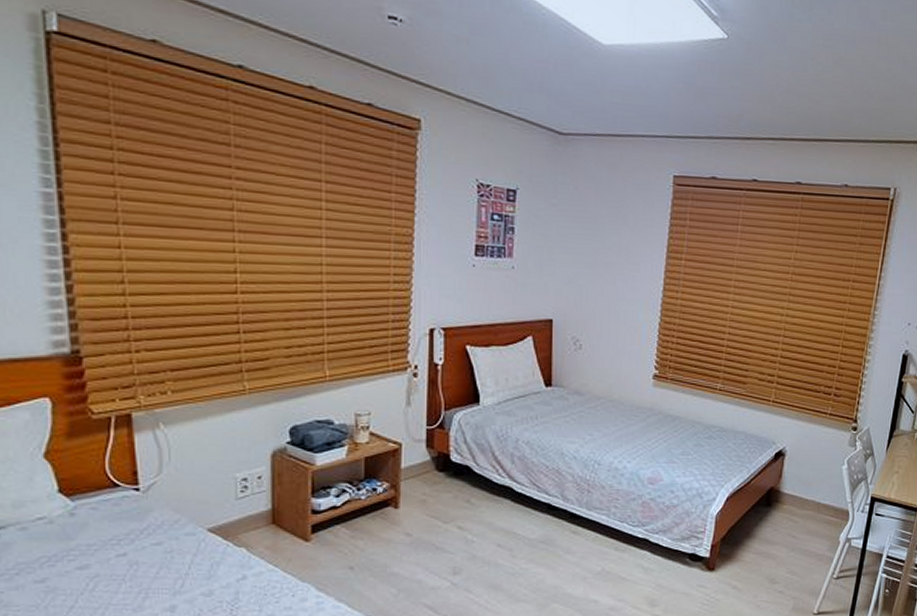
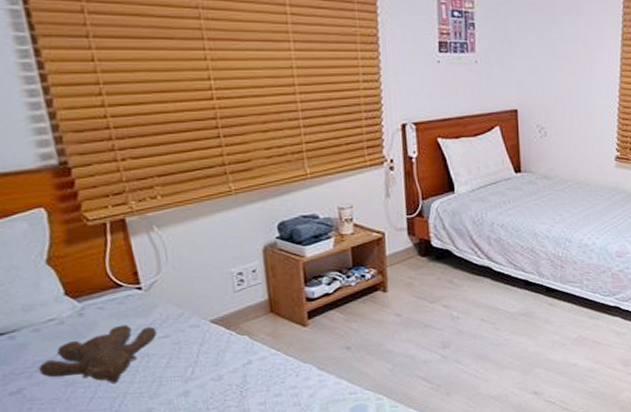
teddy bear: none [20,528,149,592] -> present [38,324,157,383]

